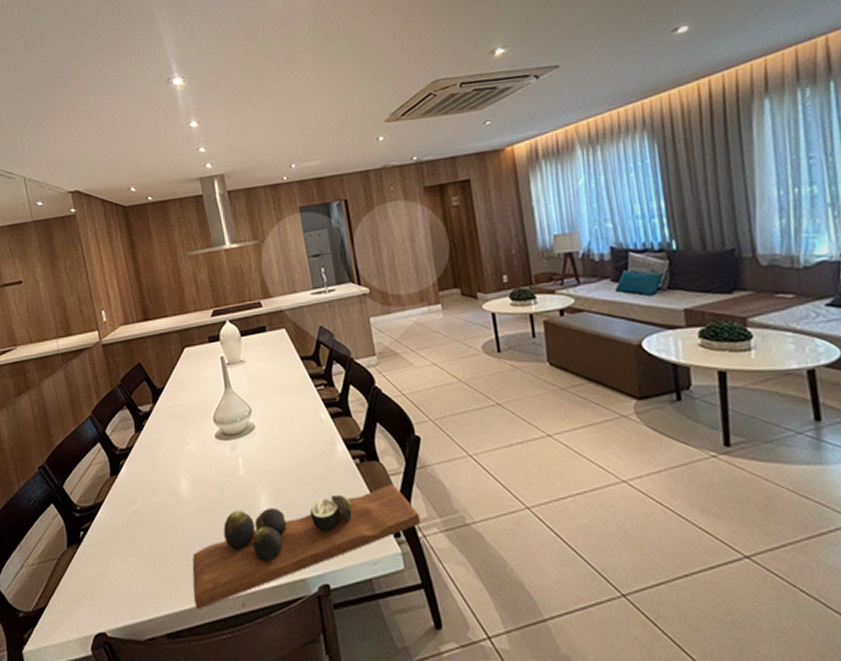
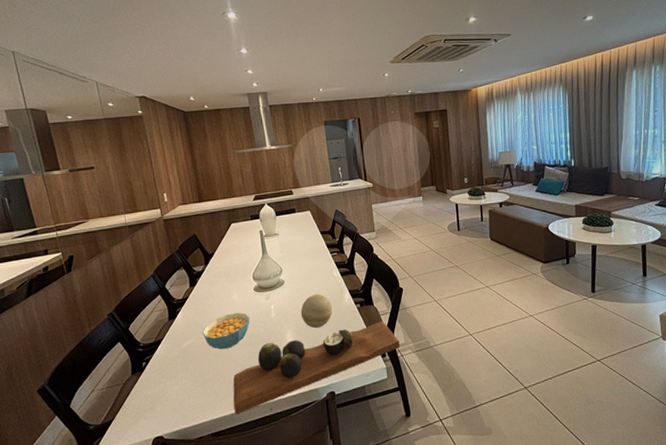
cereal bowl: none [152,468,211,517] -> present [203,313,250,349]
decorative ball: none [278,443,322,493] -> present [300,294,333,329]

